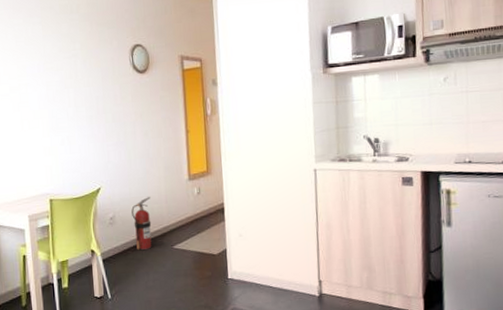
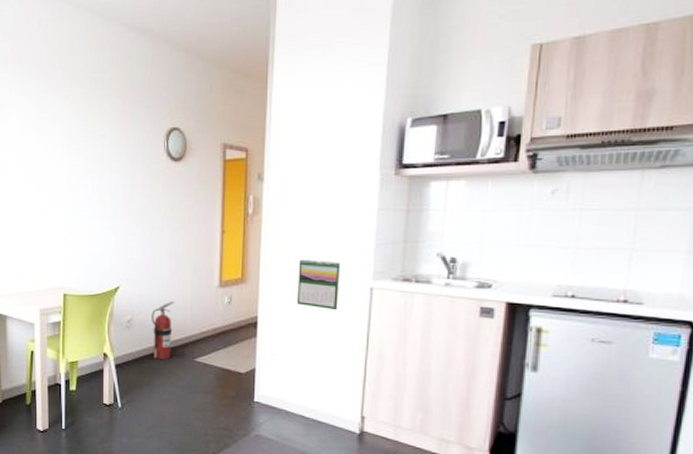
calendar: none [253,149,290,192] -> present [297,259,341,311]

